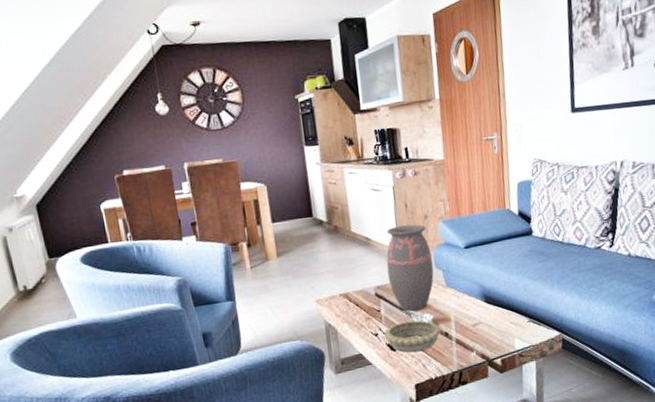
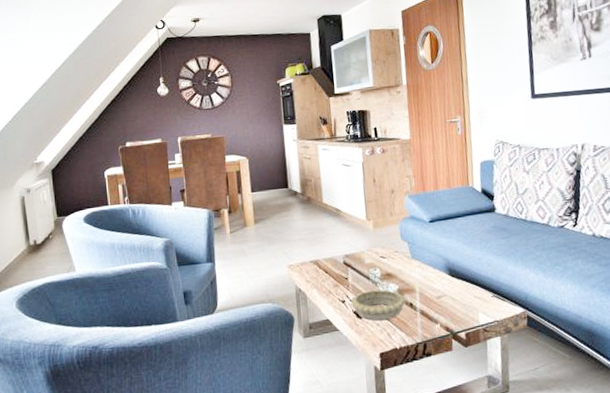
decorative vase: present [386,224,434,311] -> none [354,198,400,280]

